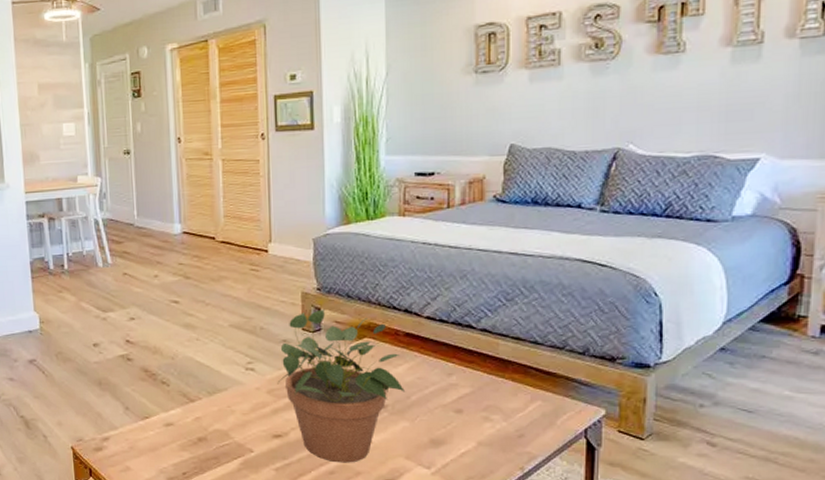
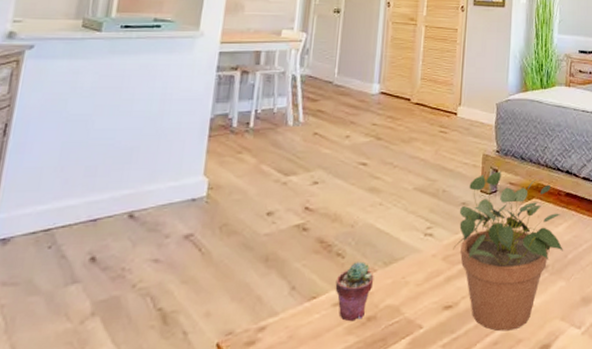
potted succulent: none [164,390,200,440] -> present [335,261,374,322]

